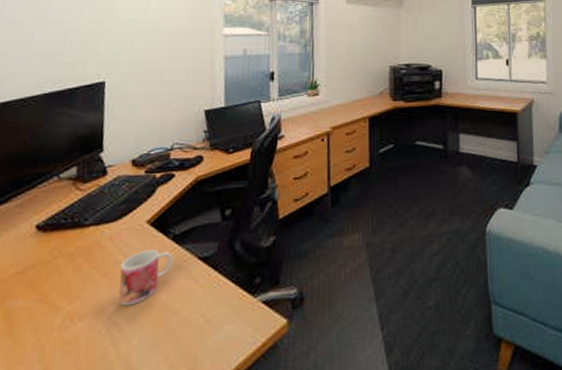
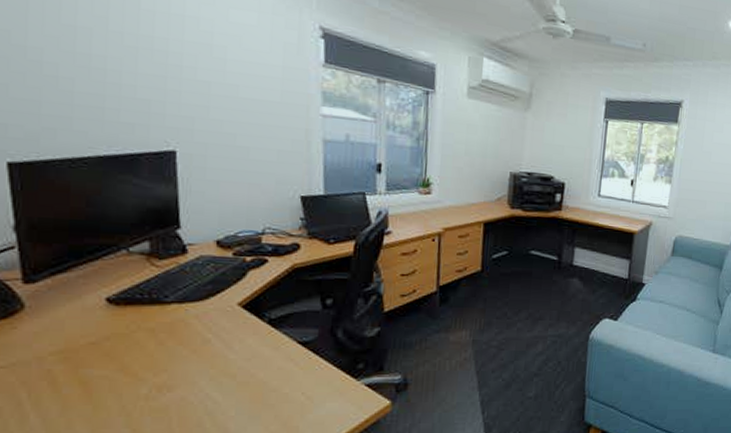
mug: present [119,249,173,306] -> none [210,331,269,381]

